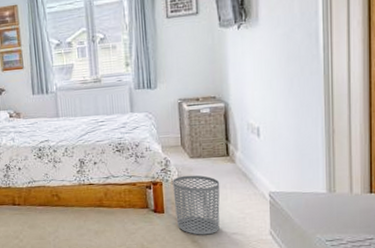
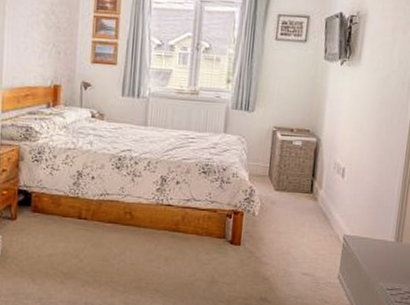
waste bin: present [173,175,220,235] -> none [251,208,300,273]

